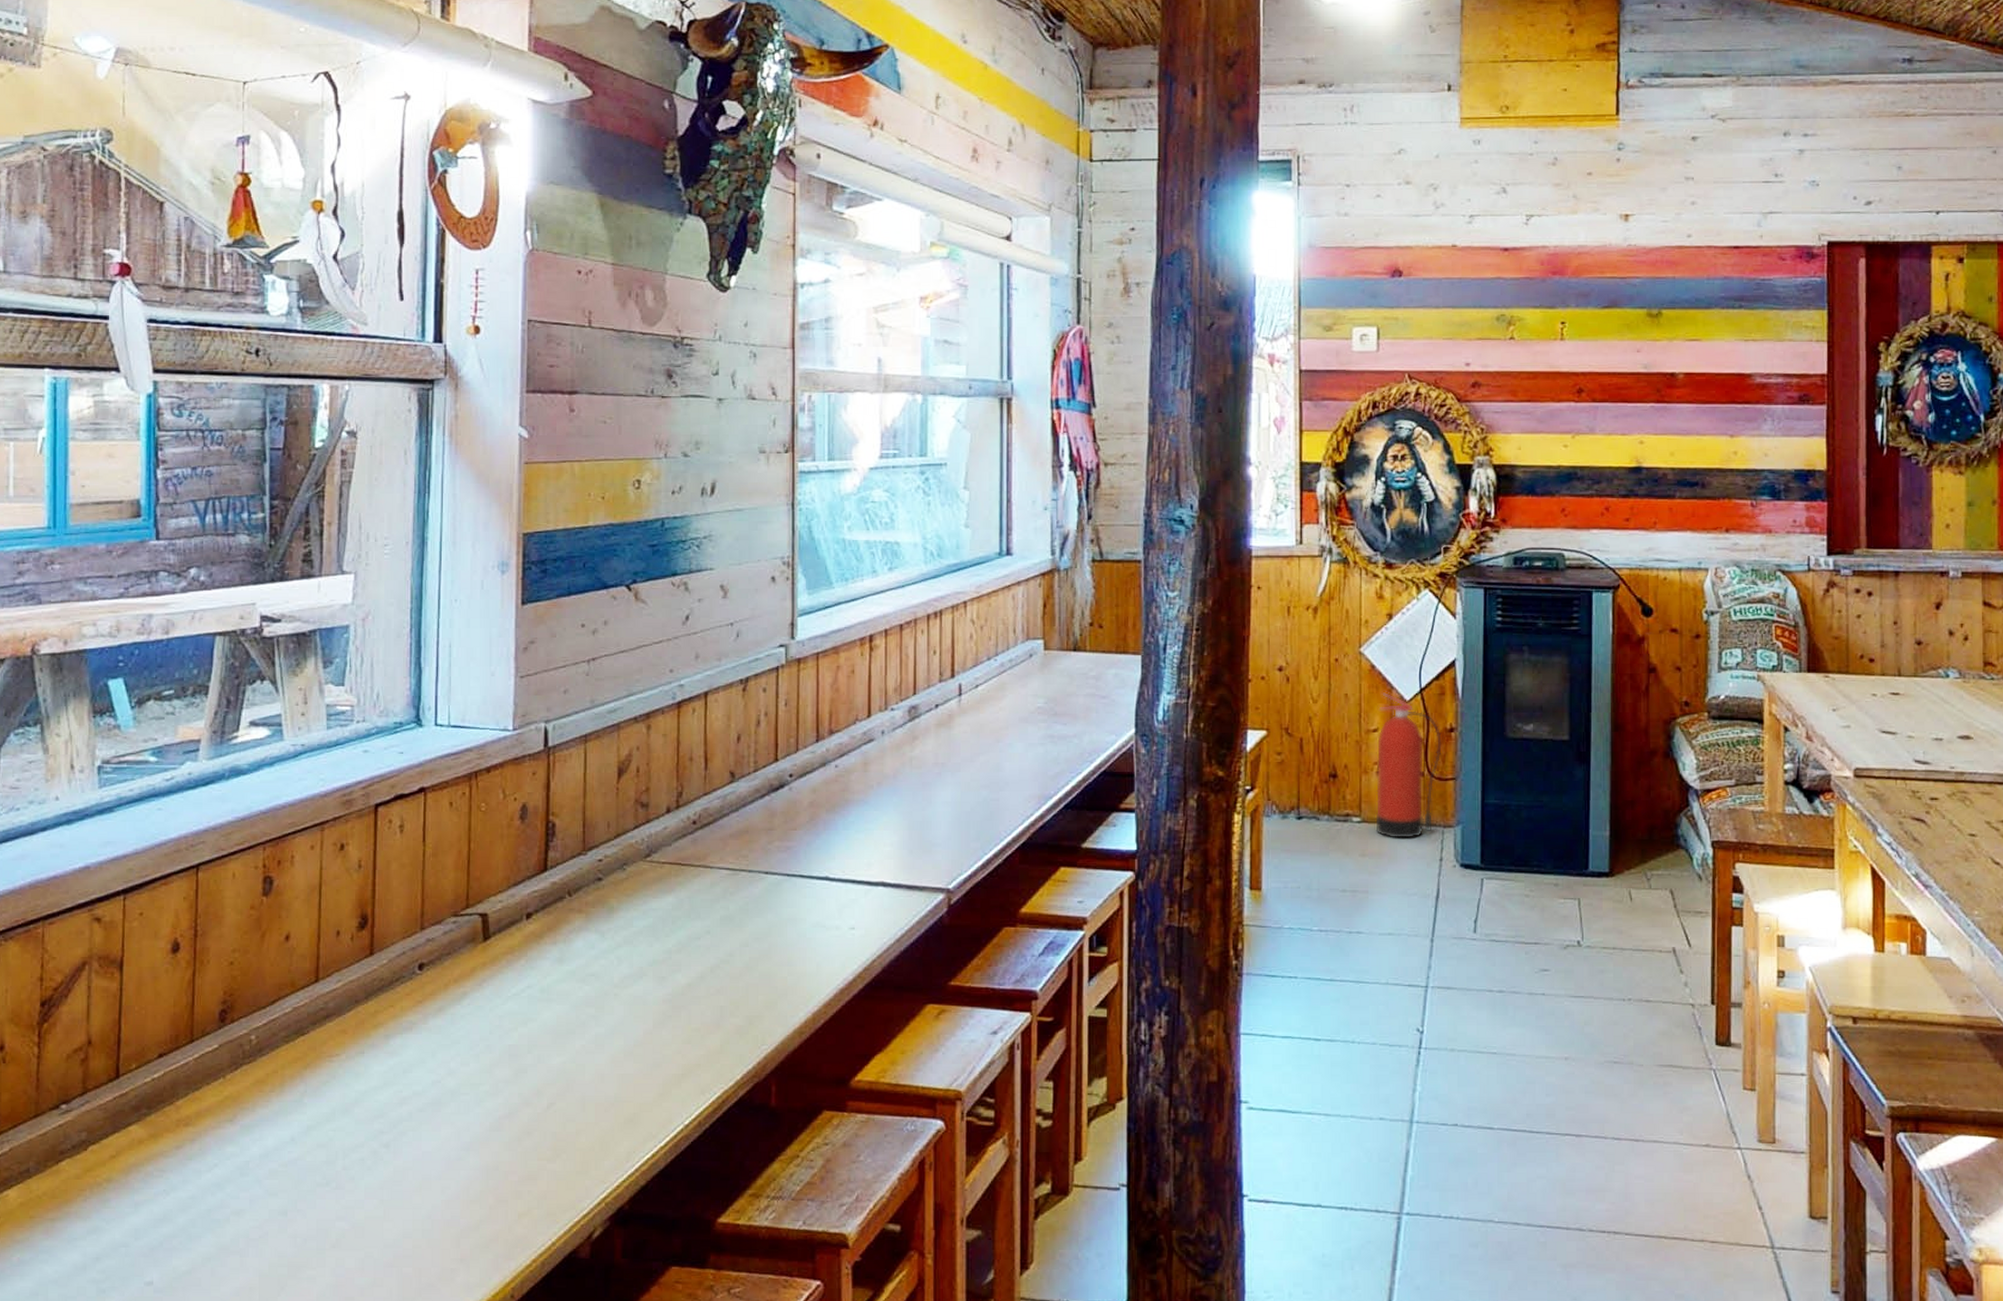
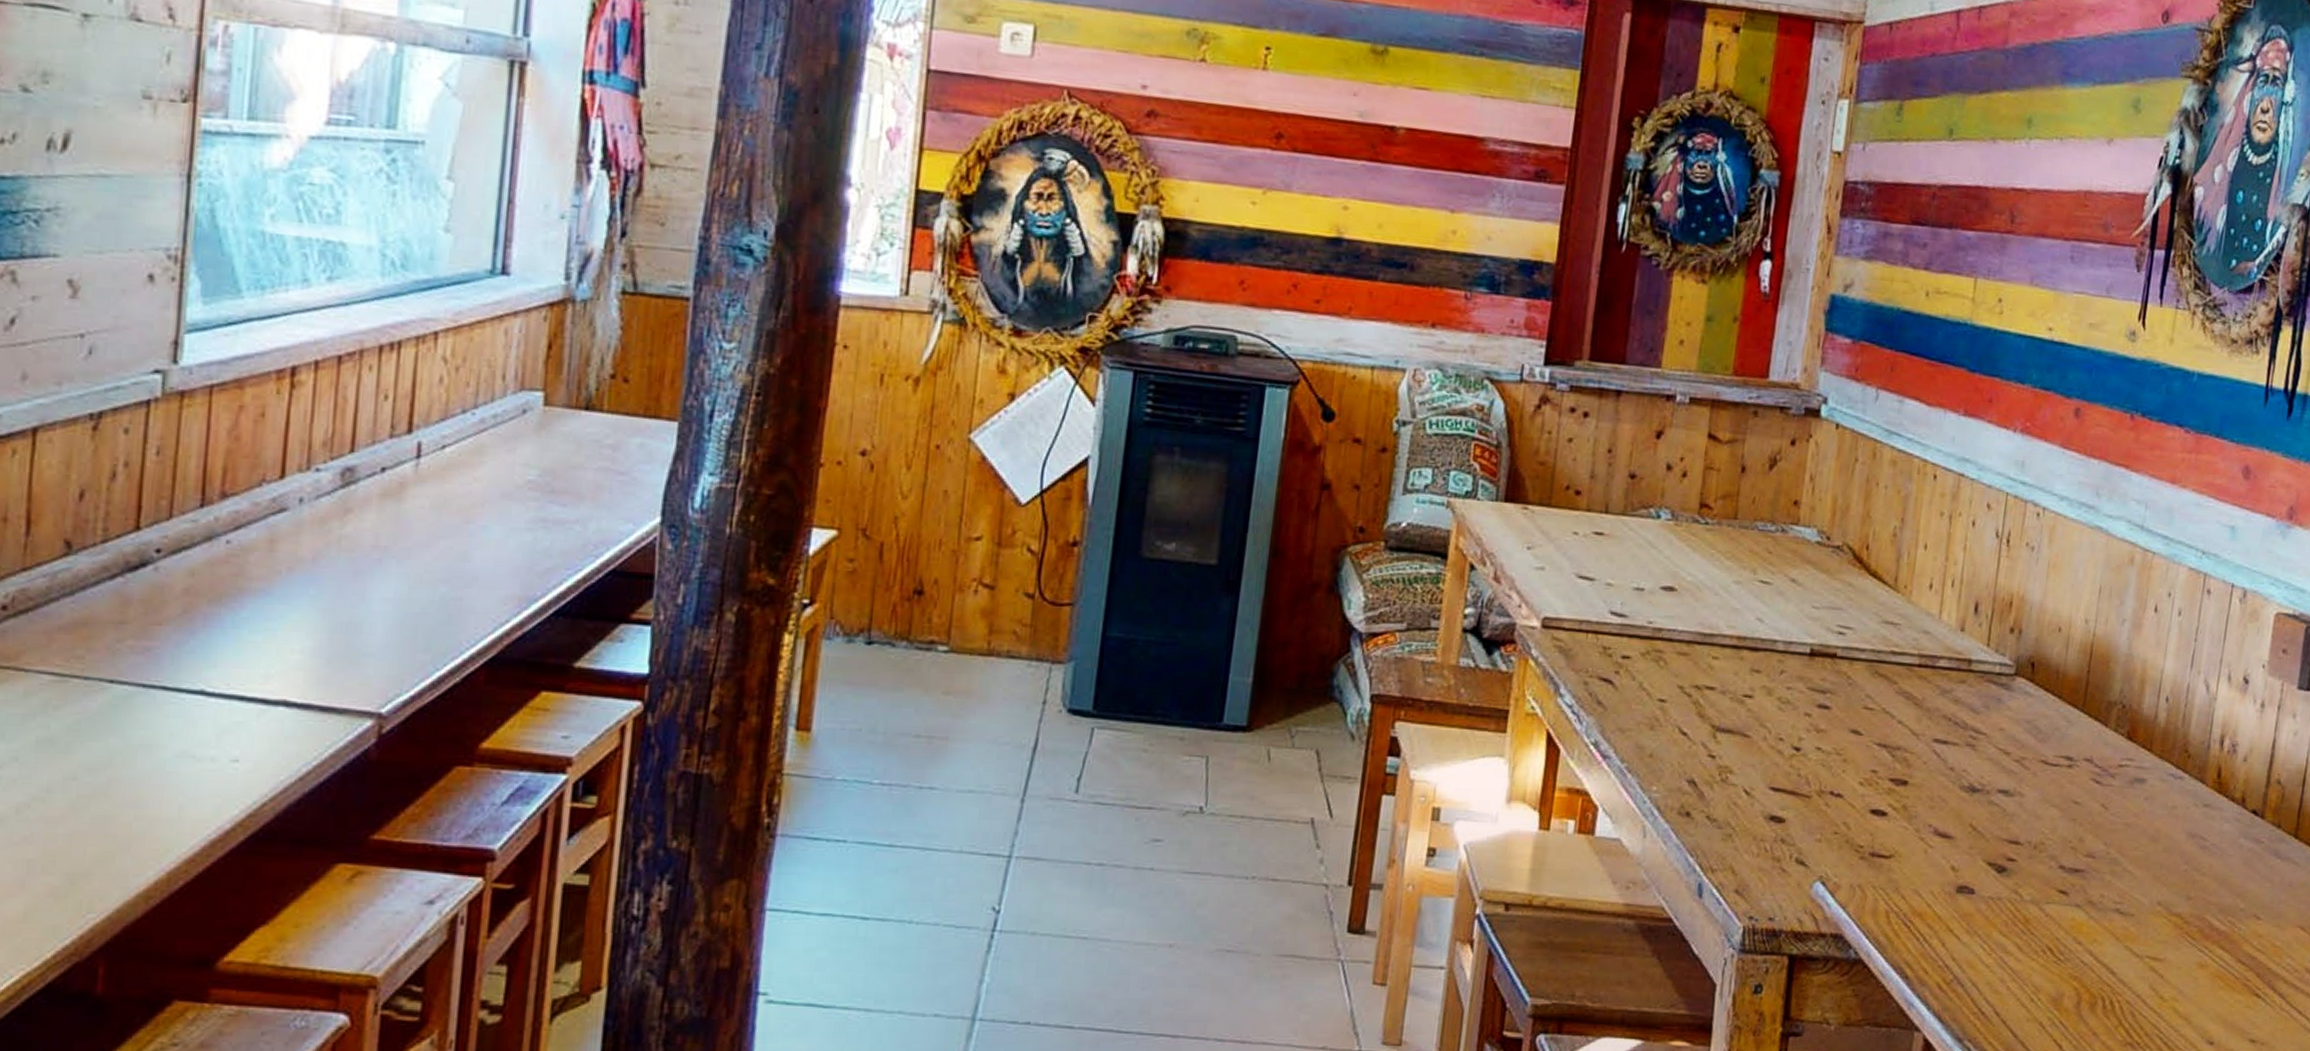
fire extinguisher: present [1375,691,1443,840] -> none [965,490,1063,676]

